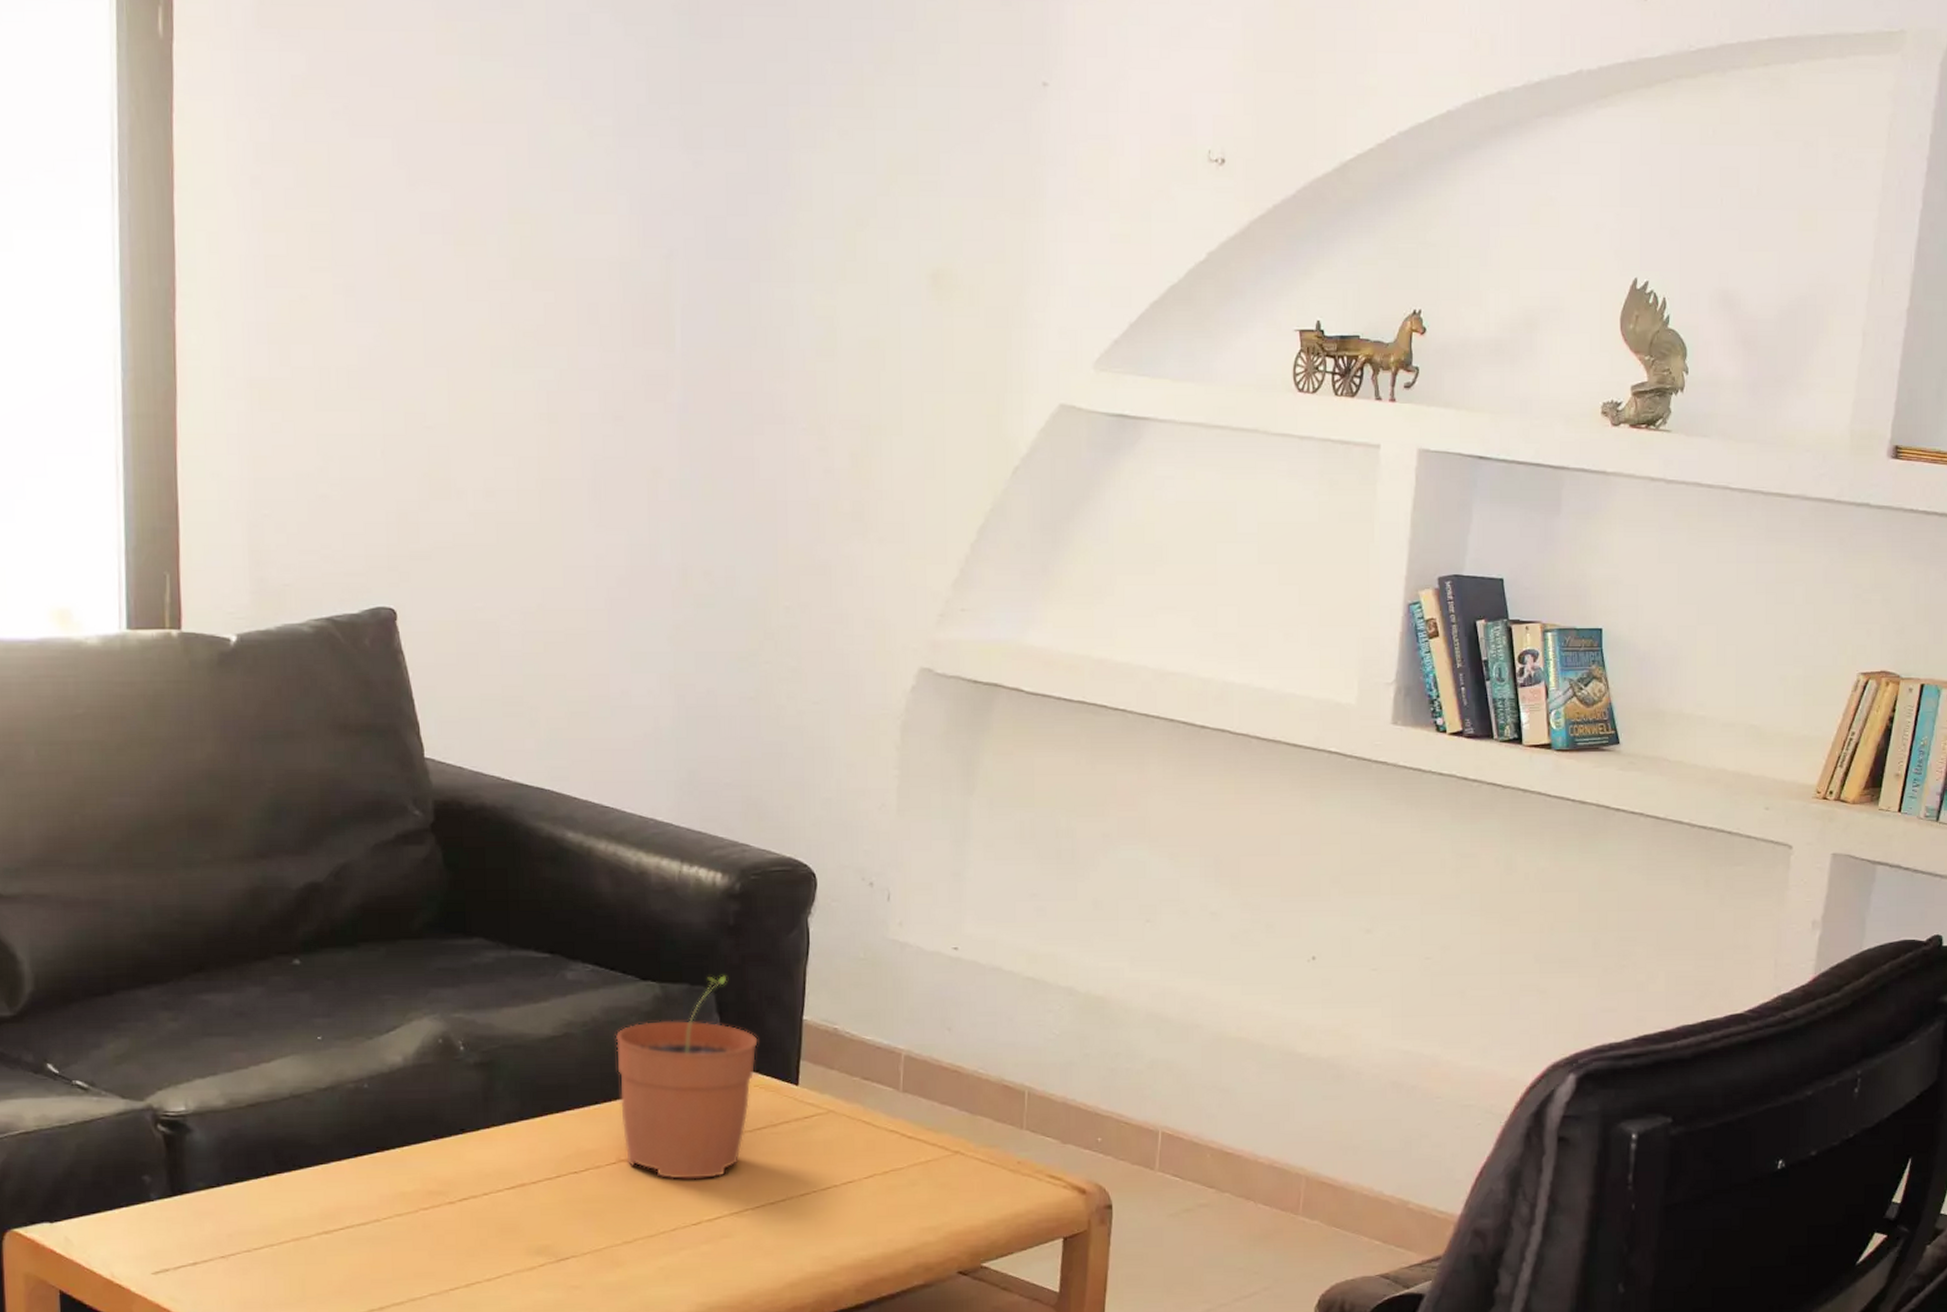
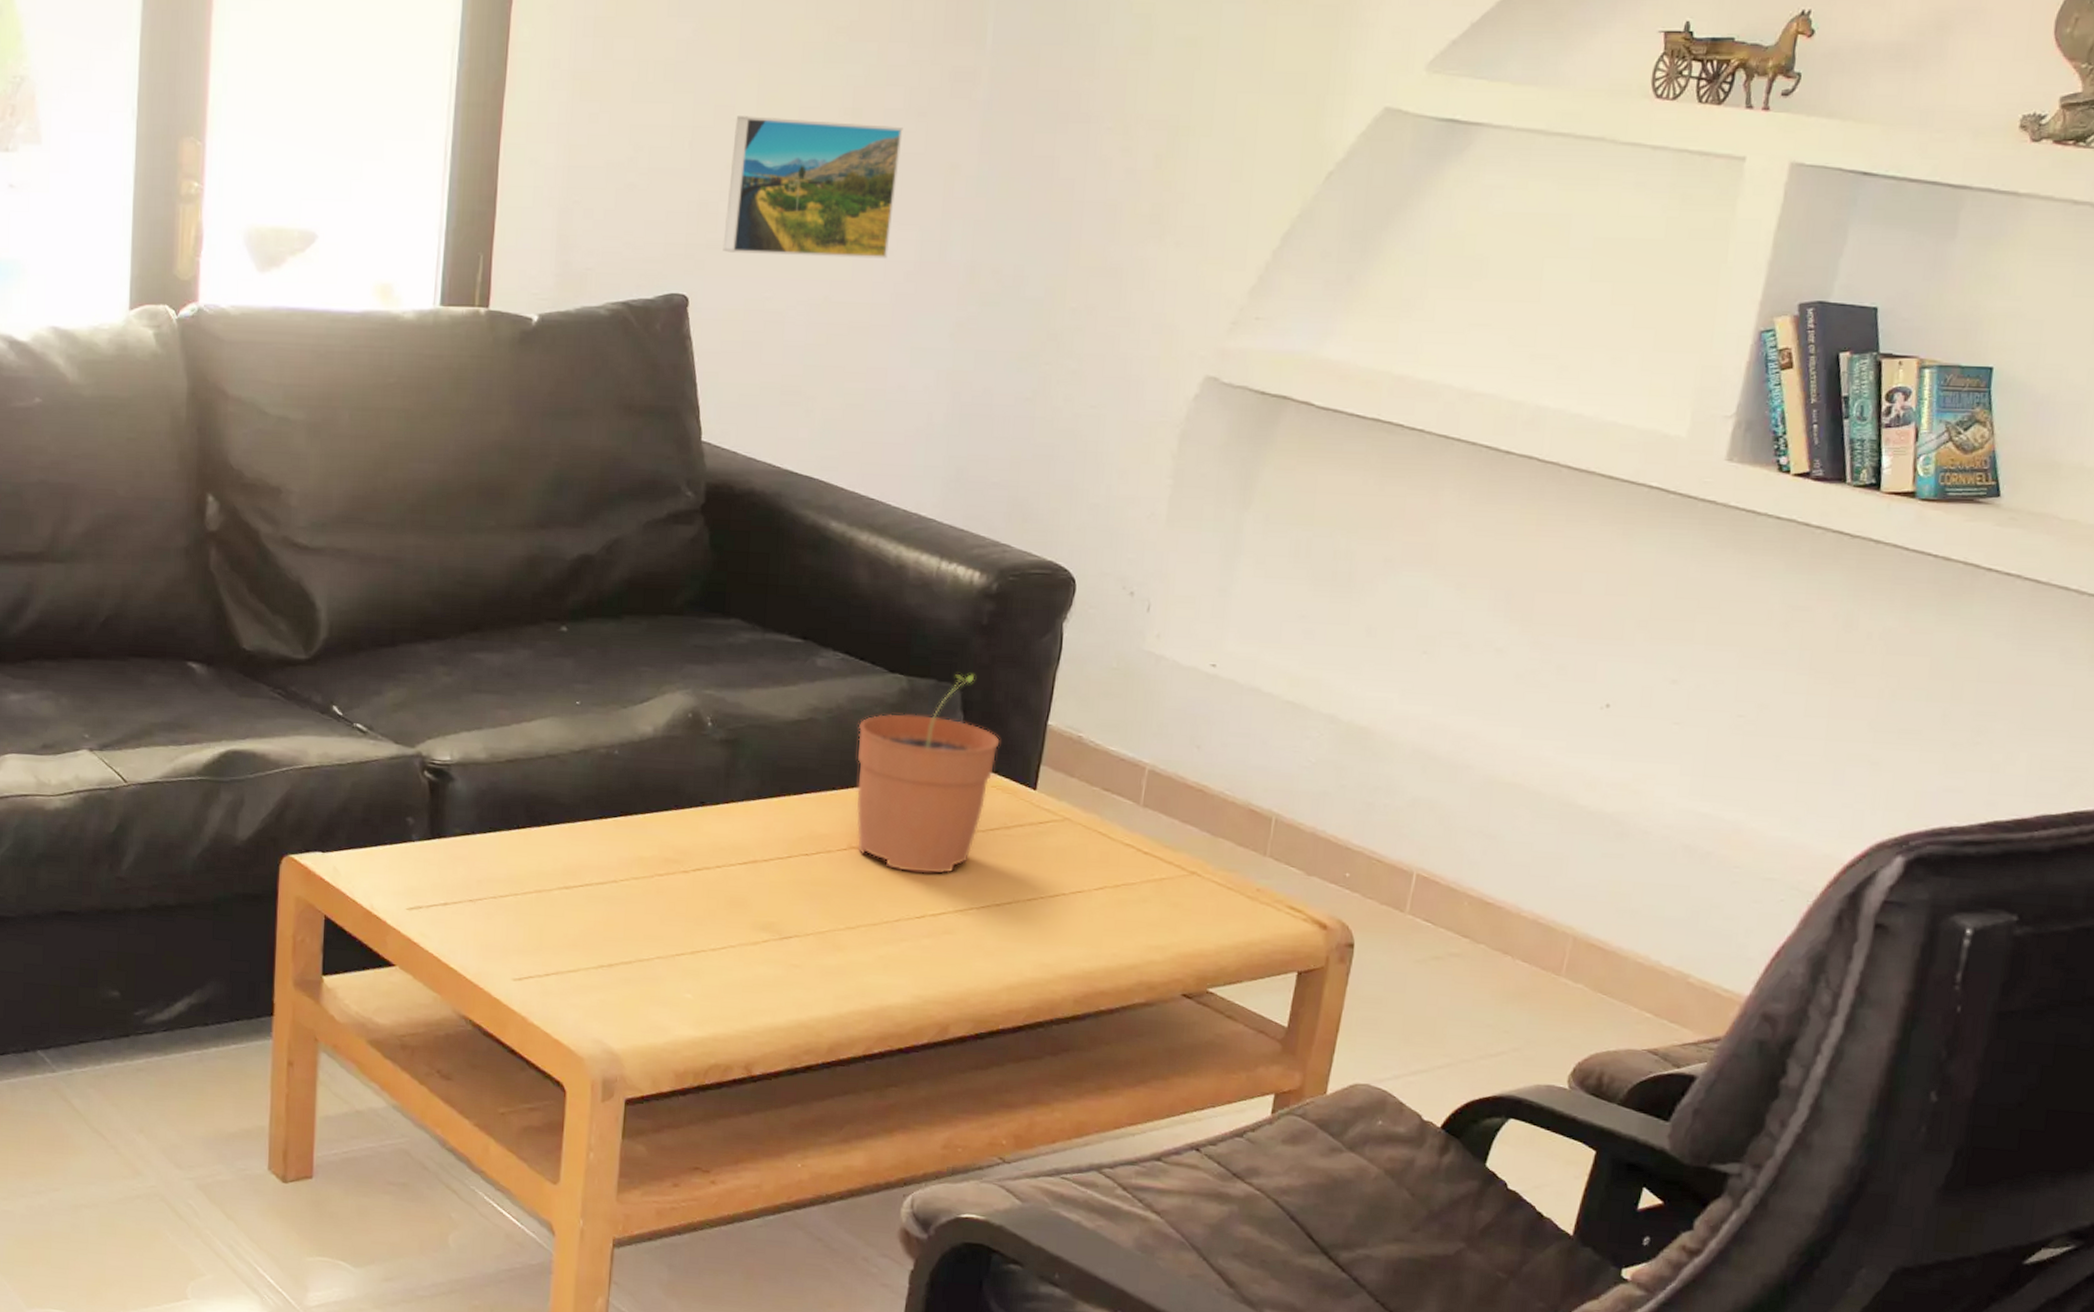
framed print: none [427,423,601,564] -> present [722,116,903,259]

